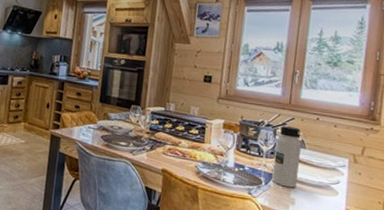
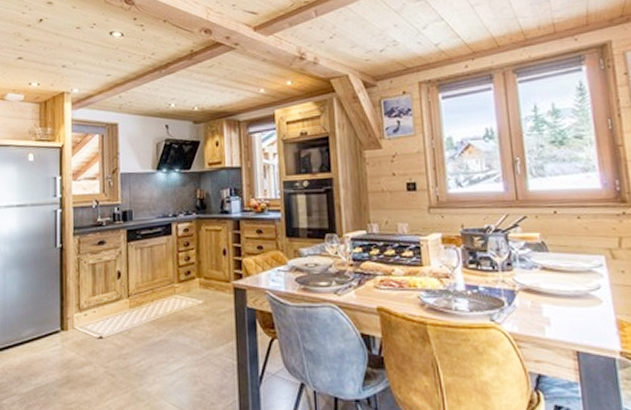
water bottle: present [272,126,302,188] -> none [510,227,548,304]

